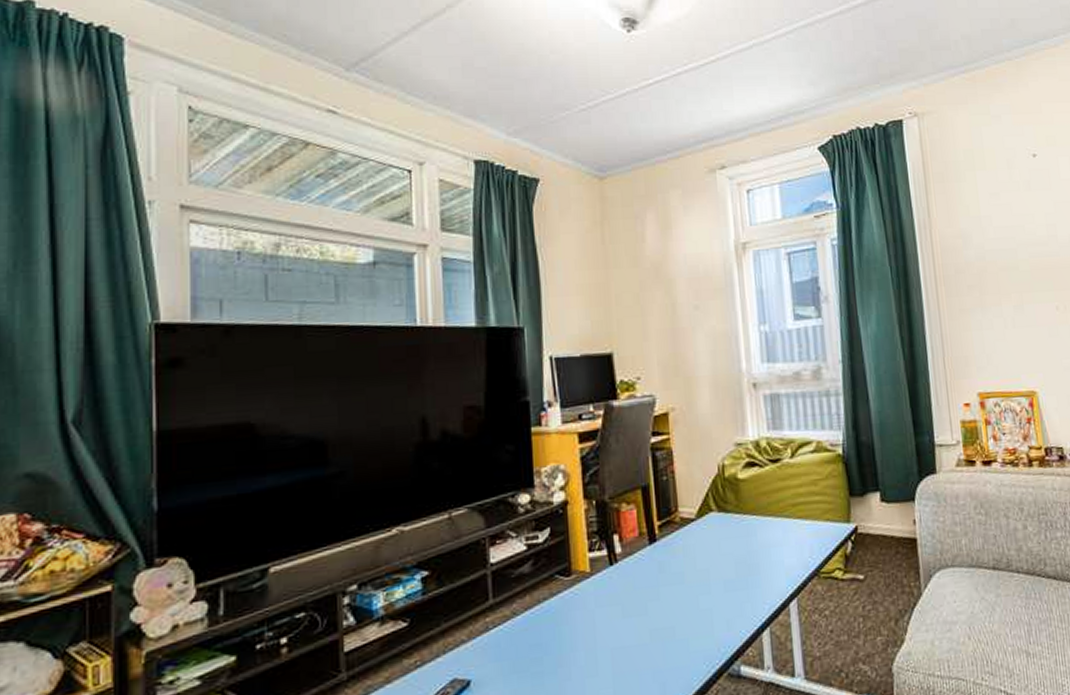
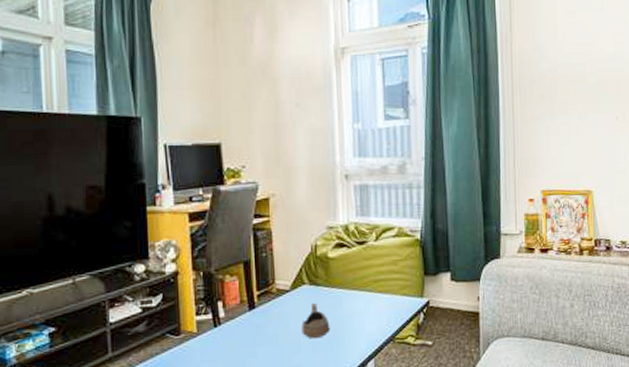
cup: none [710,533,744,576] -> present [301,303,330,339]

